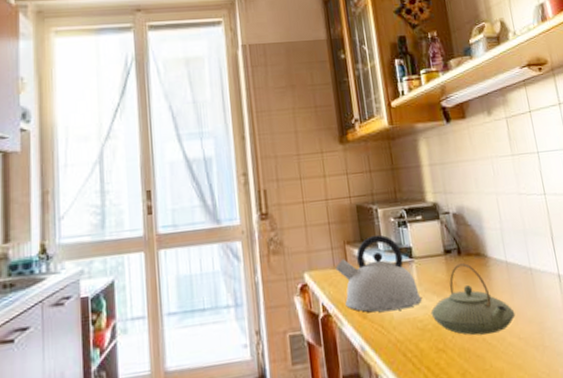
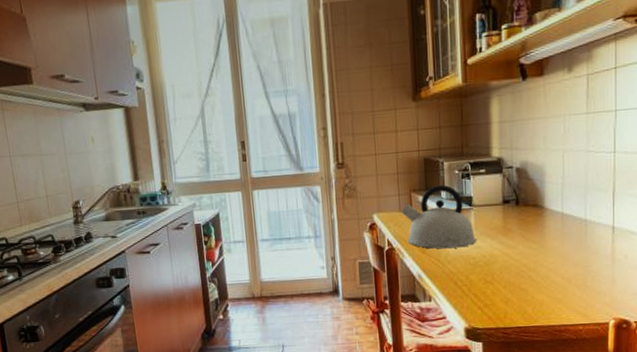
teapot: present [430,263,516,335] -> none [483,213,563,273]

